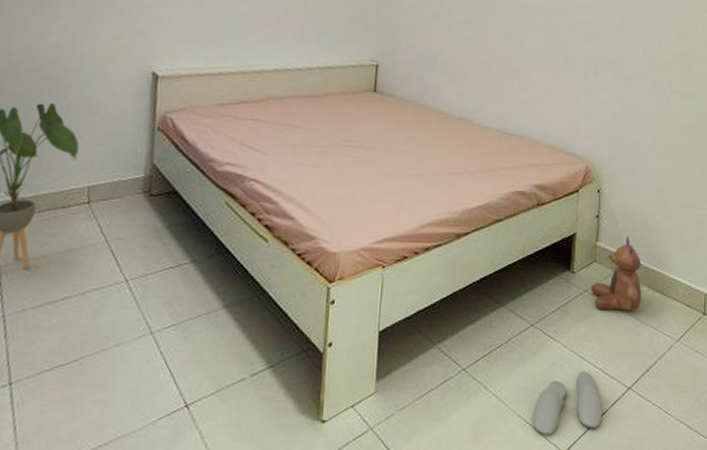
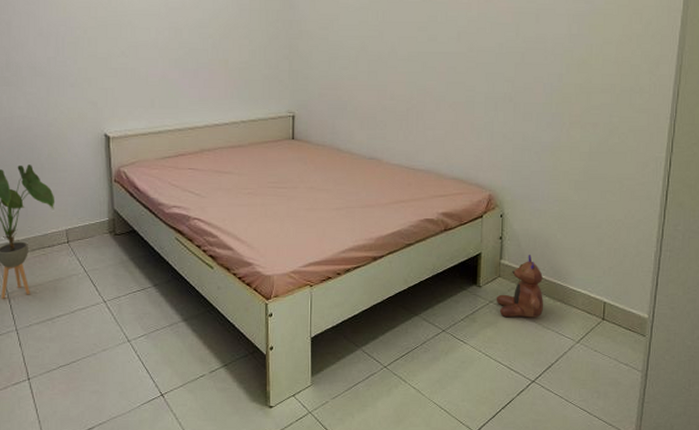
slippers: present [532,371,603,436] -> none [446,367,509,419]

